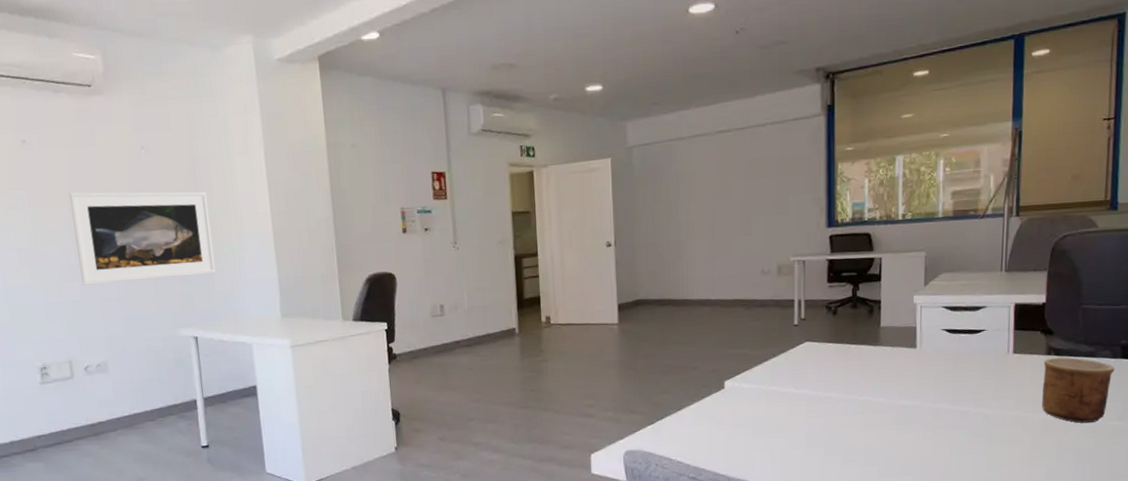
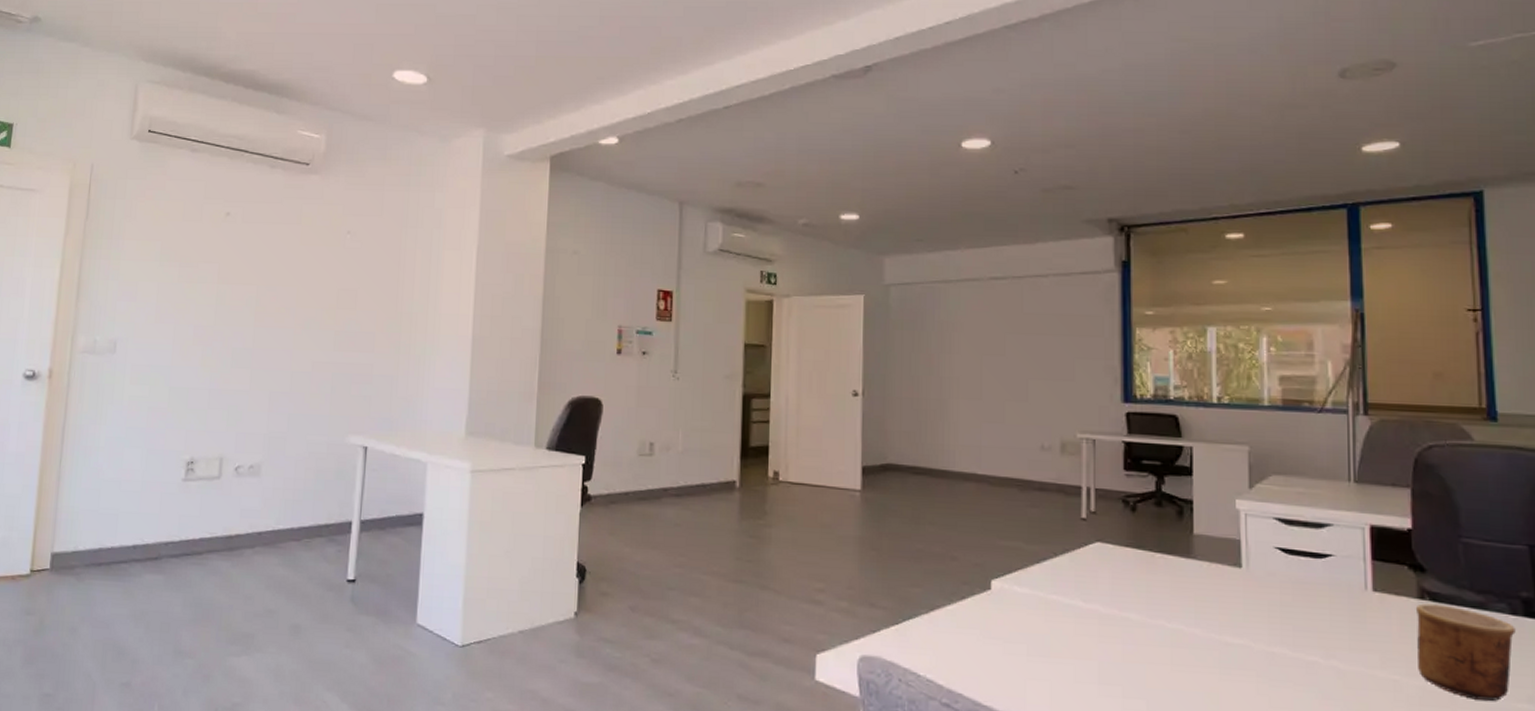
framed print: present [68,191,217,285] -> none [254,272,408,377]

